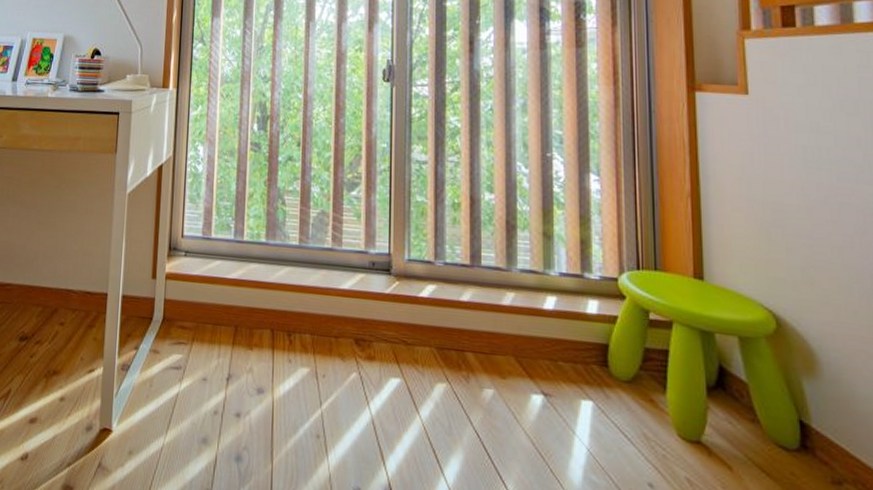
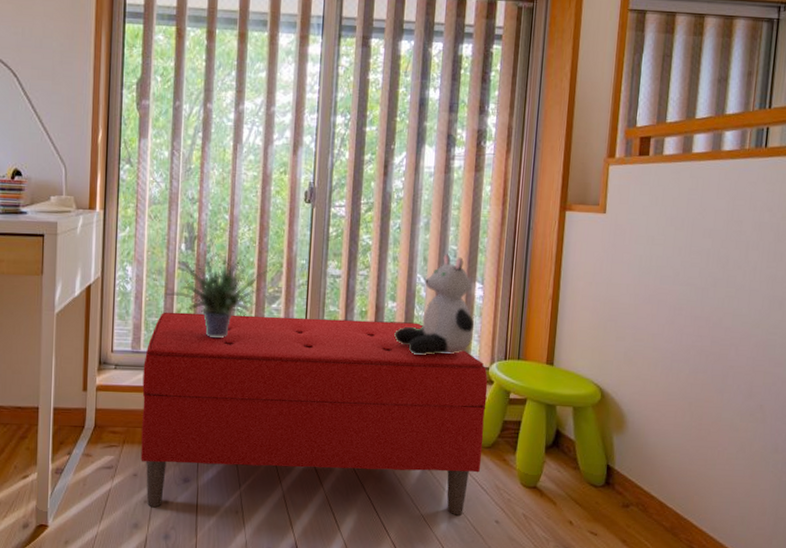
bench: none [210,196,621,471] -> present [140,312,488,516]
potted plant: none [236,120,349,228] -> present [164,239,271,339]
stuffed animal: none [495,139,594,259] -> present [394,254,475,356]

